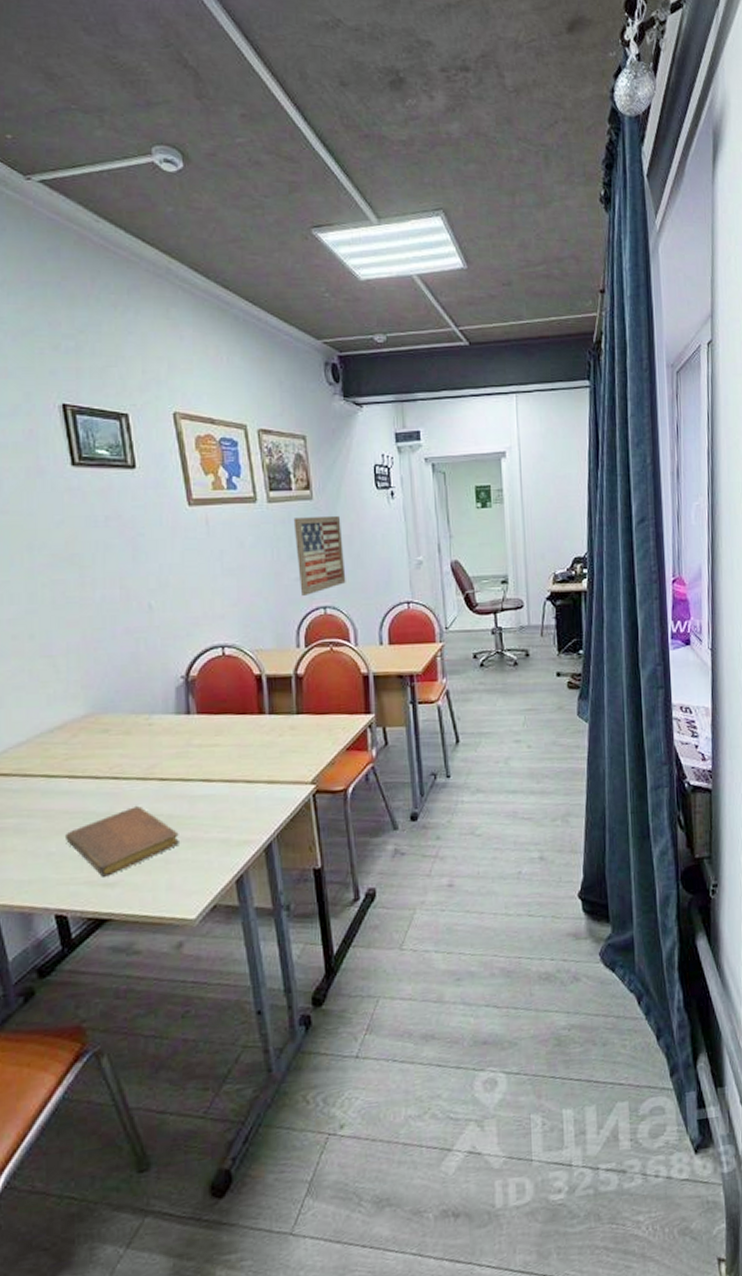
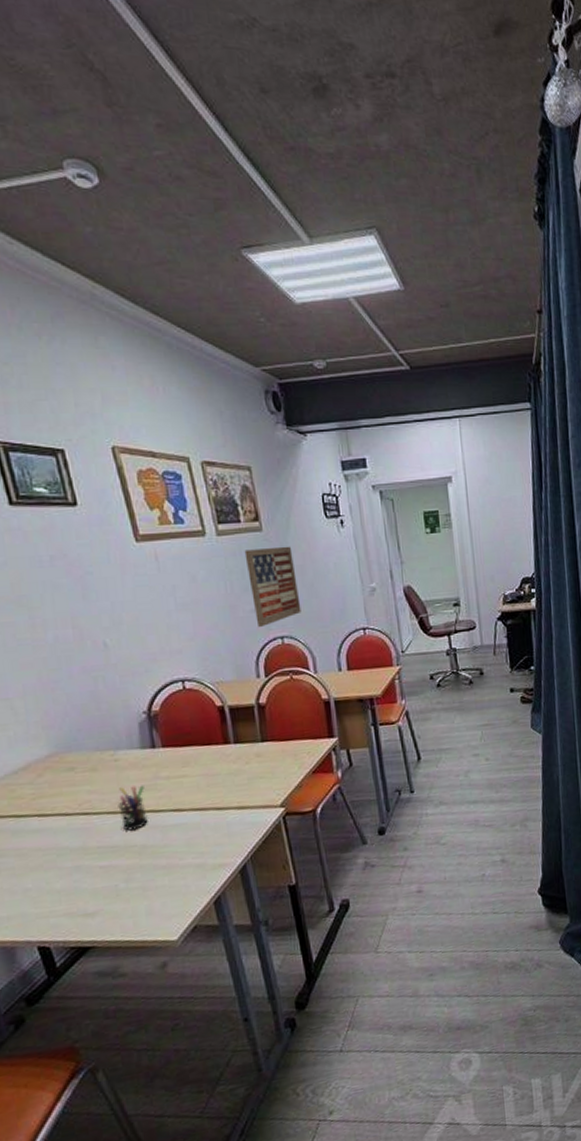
notebook: present [66,806,179,877] -> none [40,839,155,908]
pen holder: none [148,752,176,799] -> present [118,785,148,831]

